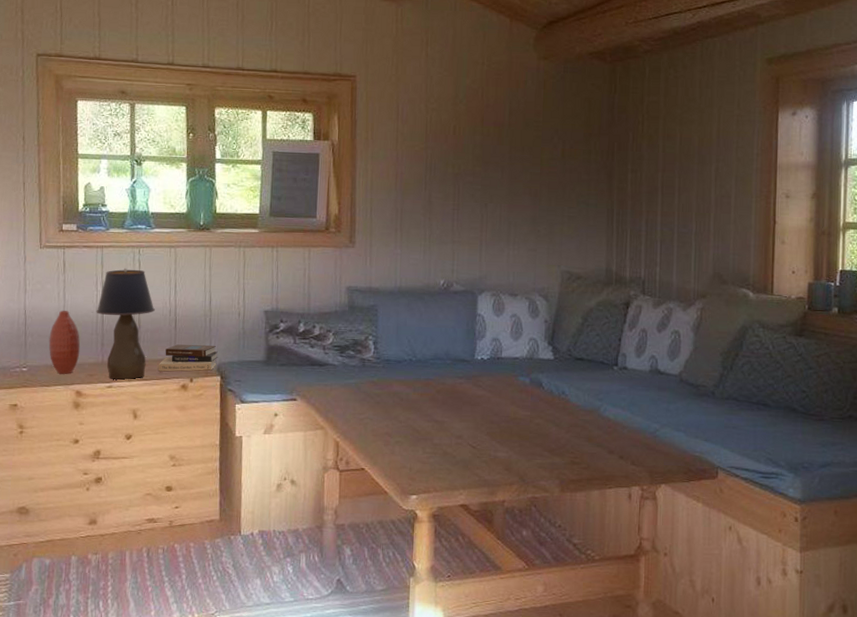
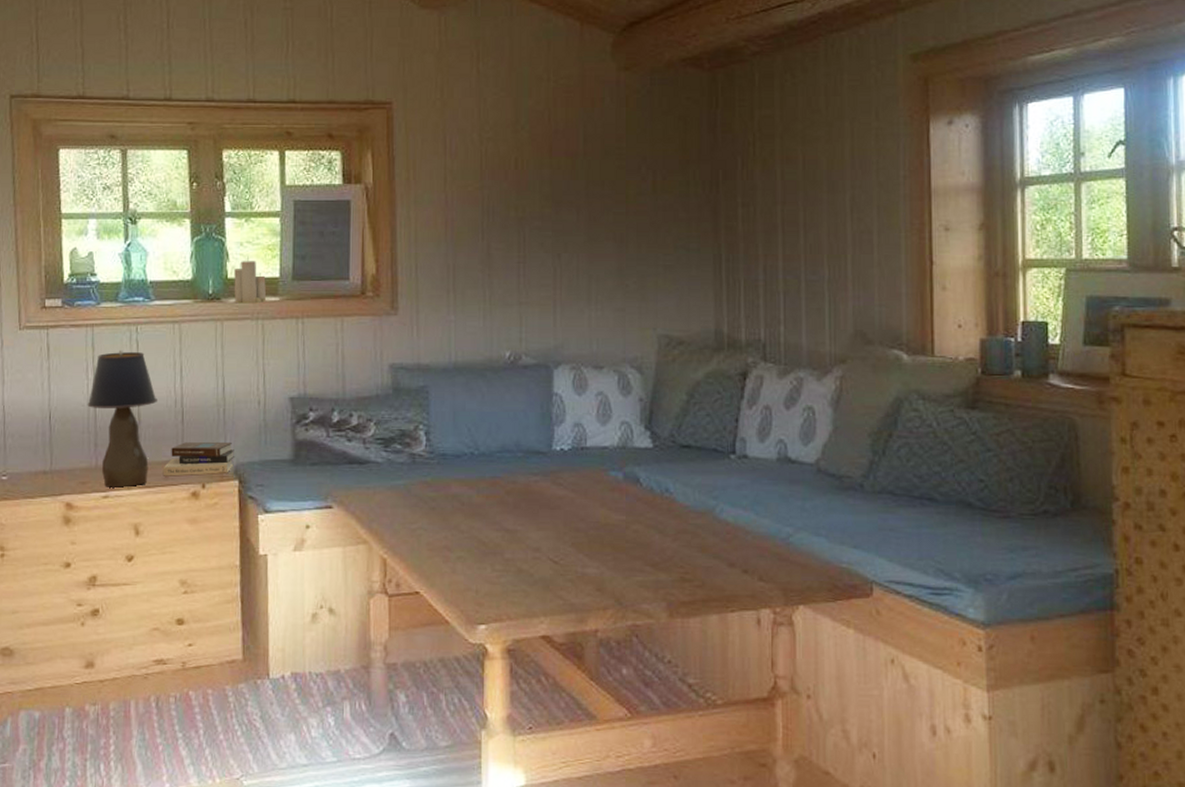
vase: present [48,311,81,374] -> none [32,405,70,483]
candle: none [221,195,248,234] -> present [234,256,267,304]

